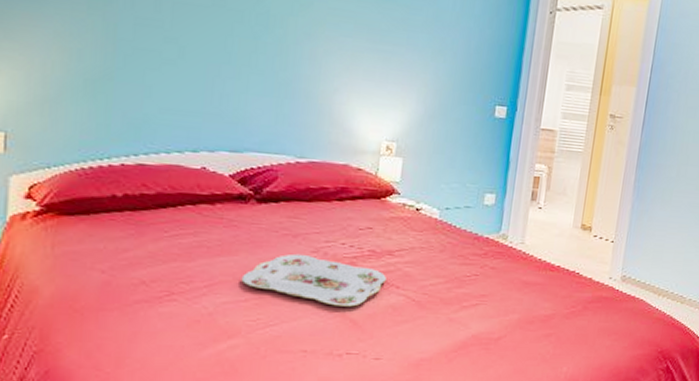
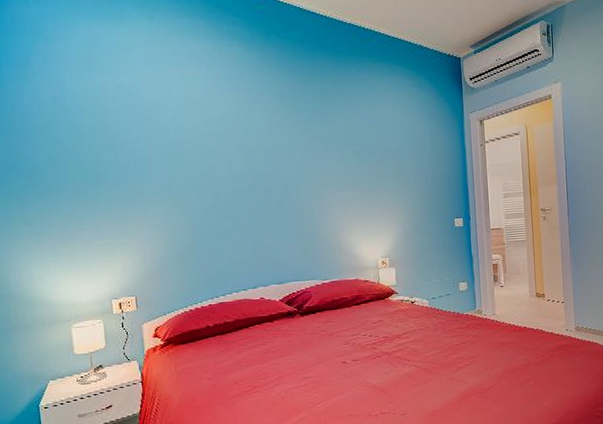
serving tray: present [241,253,386,307] -> none [299,346,399,381]

